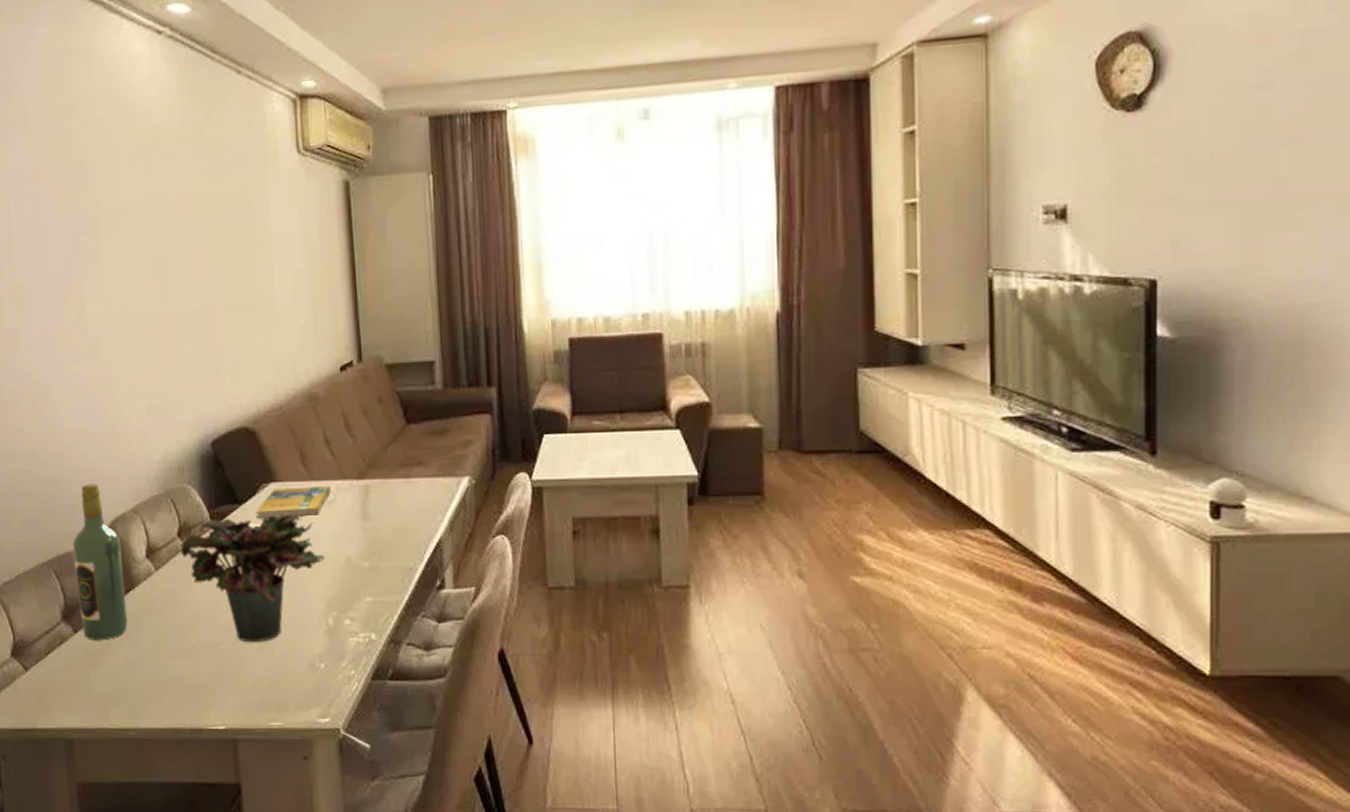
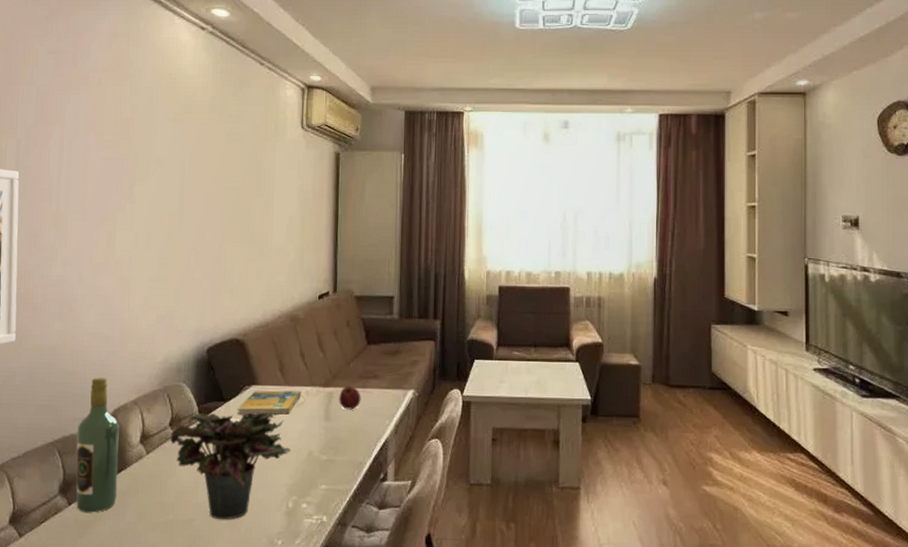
apple: none [377,476,405,505] -> present [339,386,361,410]

